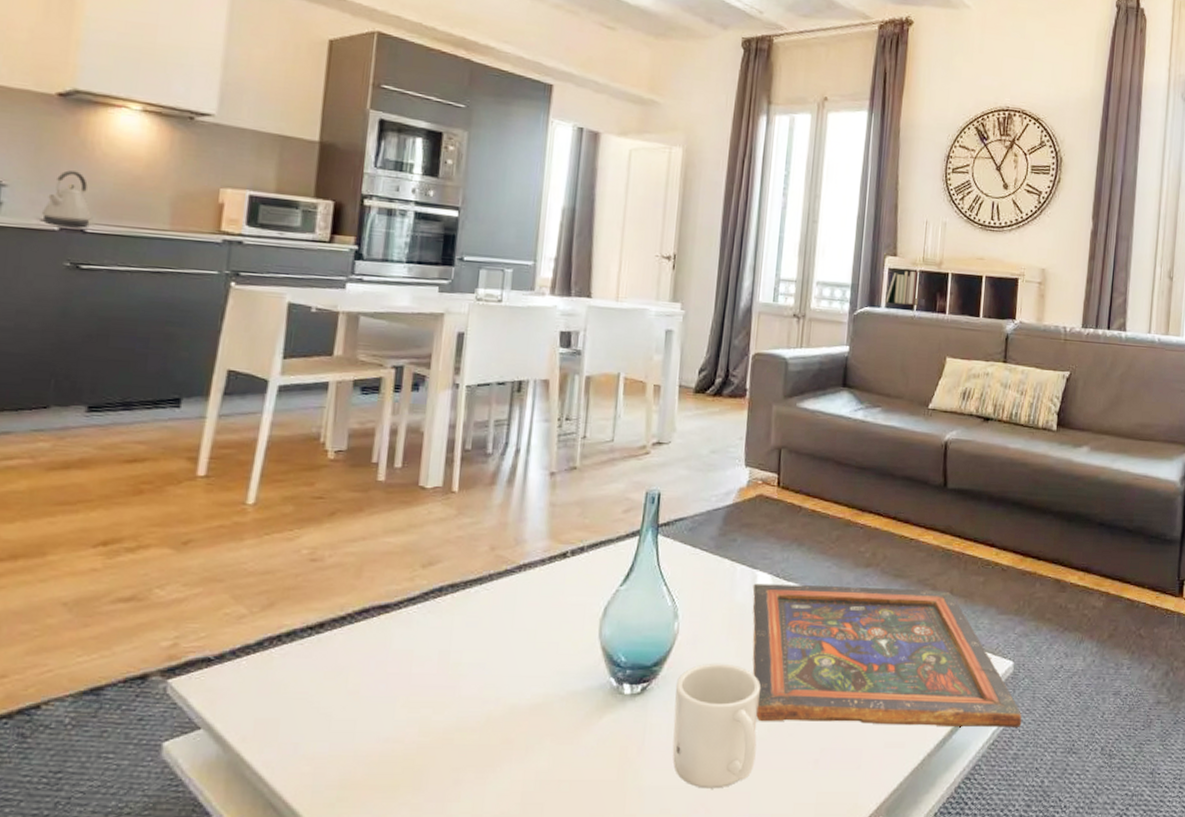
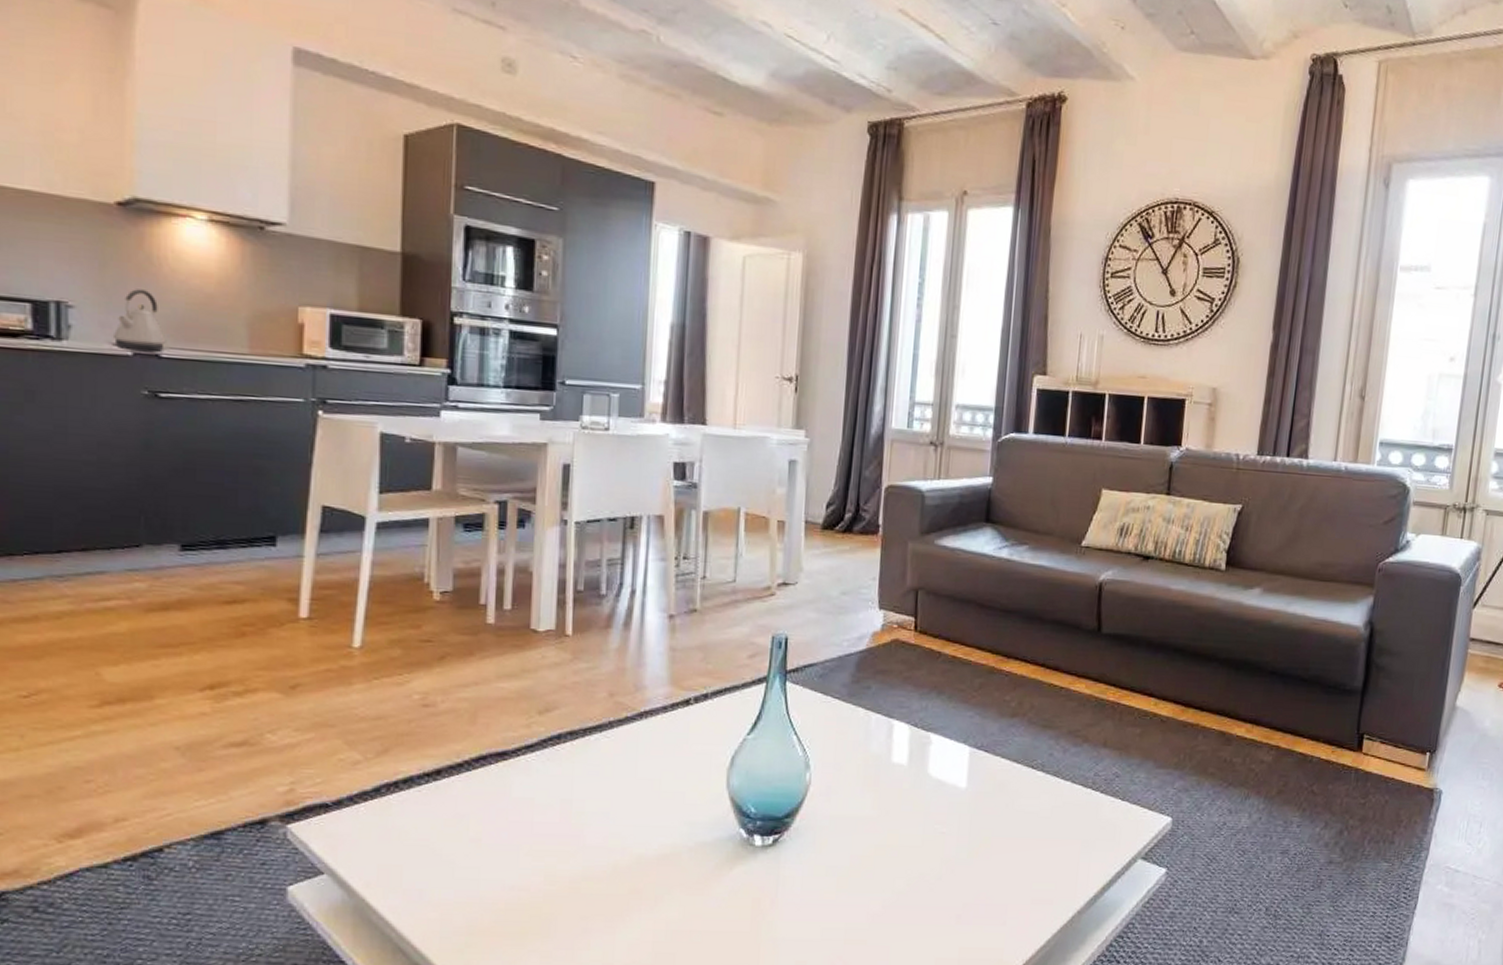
mug: present [672,663,761,789] -> none [807,815,899,942]
painted panel: present [752,583,1022,728] -> none [889,733,1180,887]
books: present [885,270,926,306] -> none [1033,391,1080,431]

